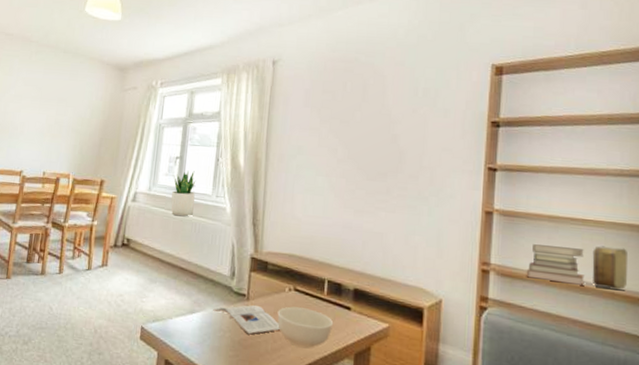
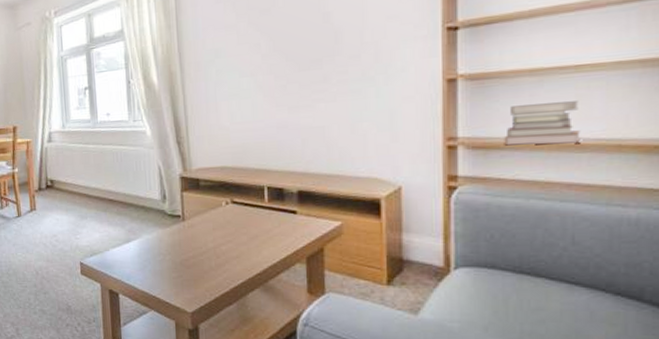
planter: present [171,170,196,217] -> none [86,99,112,149]
magazine: present [213,304,280,335] -> none [149,224,222,254]
bowl: present [277,306,334,350] -> none [217,219,279,261]
decorative box: present [592,246,627,290] -> none [590,90,638,142]

